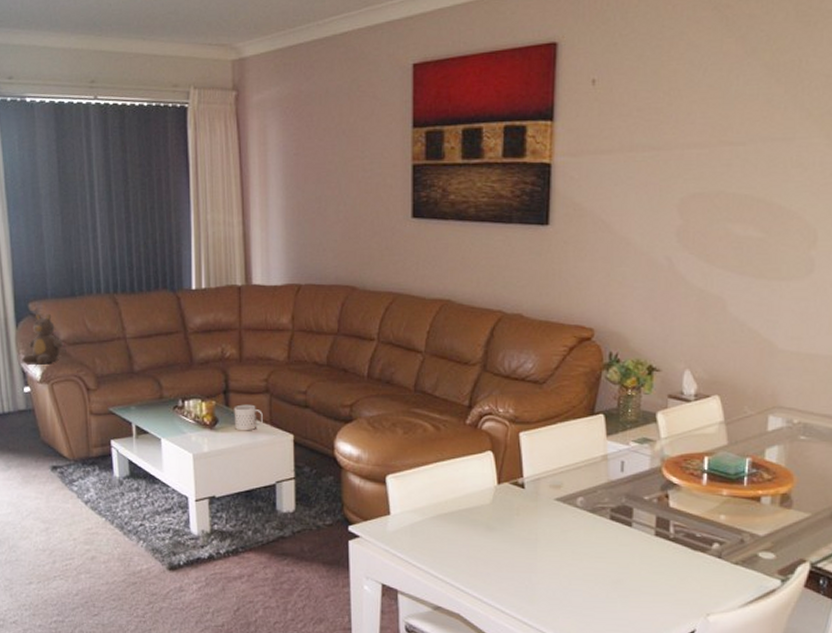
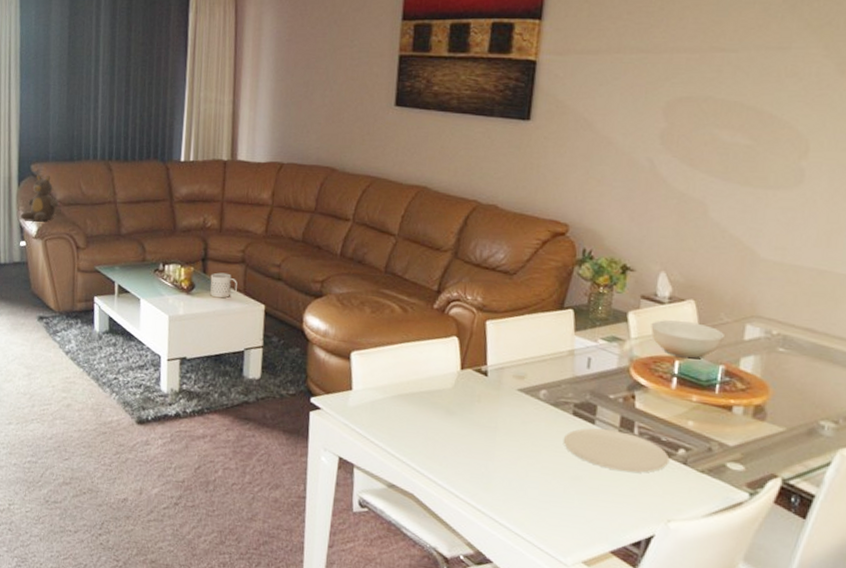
plate: none [603,531,705,571] -> present [564,428,670,473]
bowl: none [679,416,749,454] -> present [651,320,724,359]

